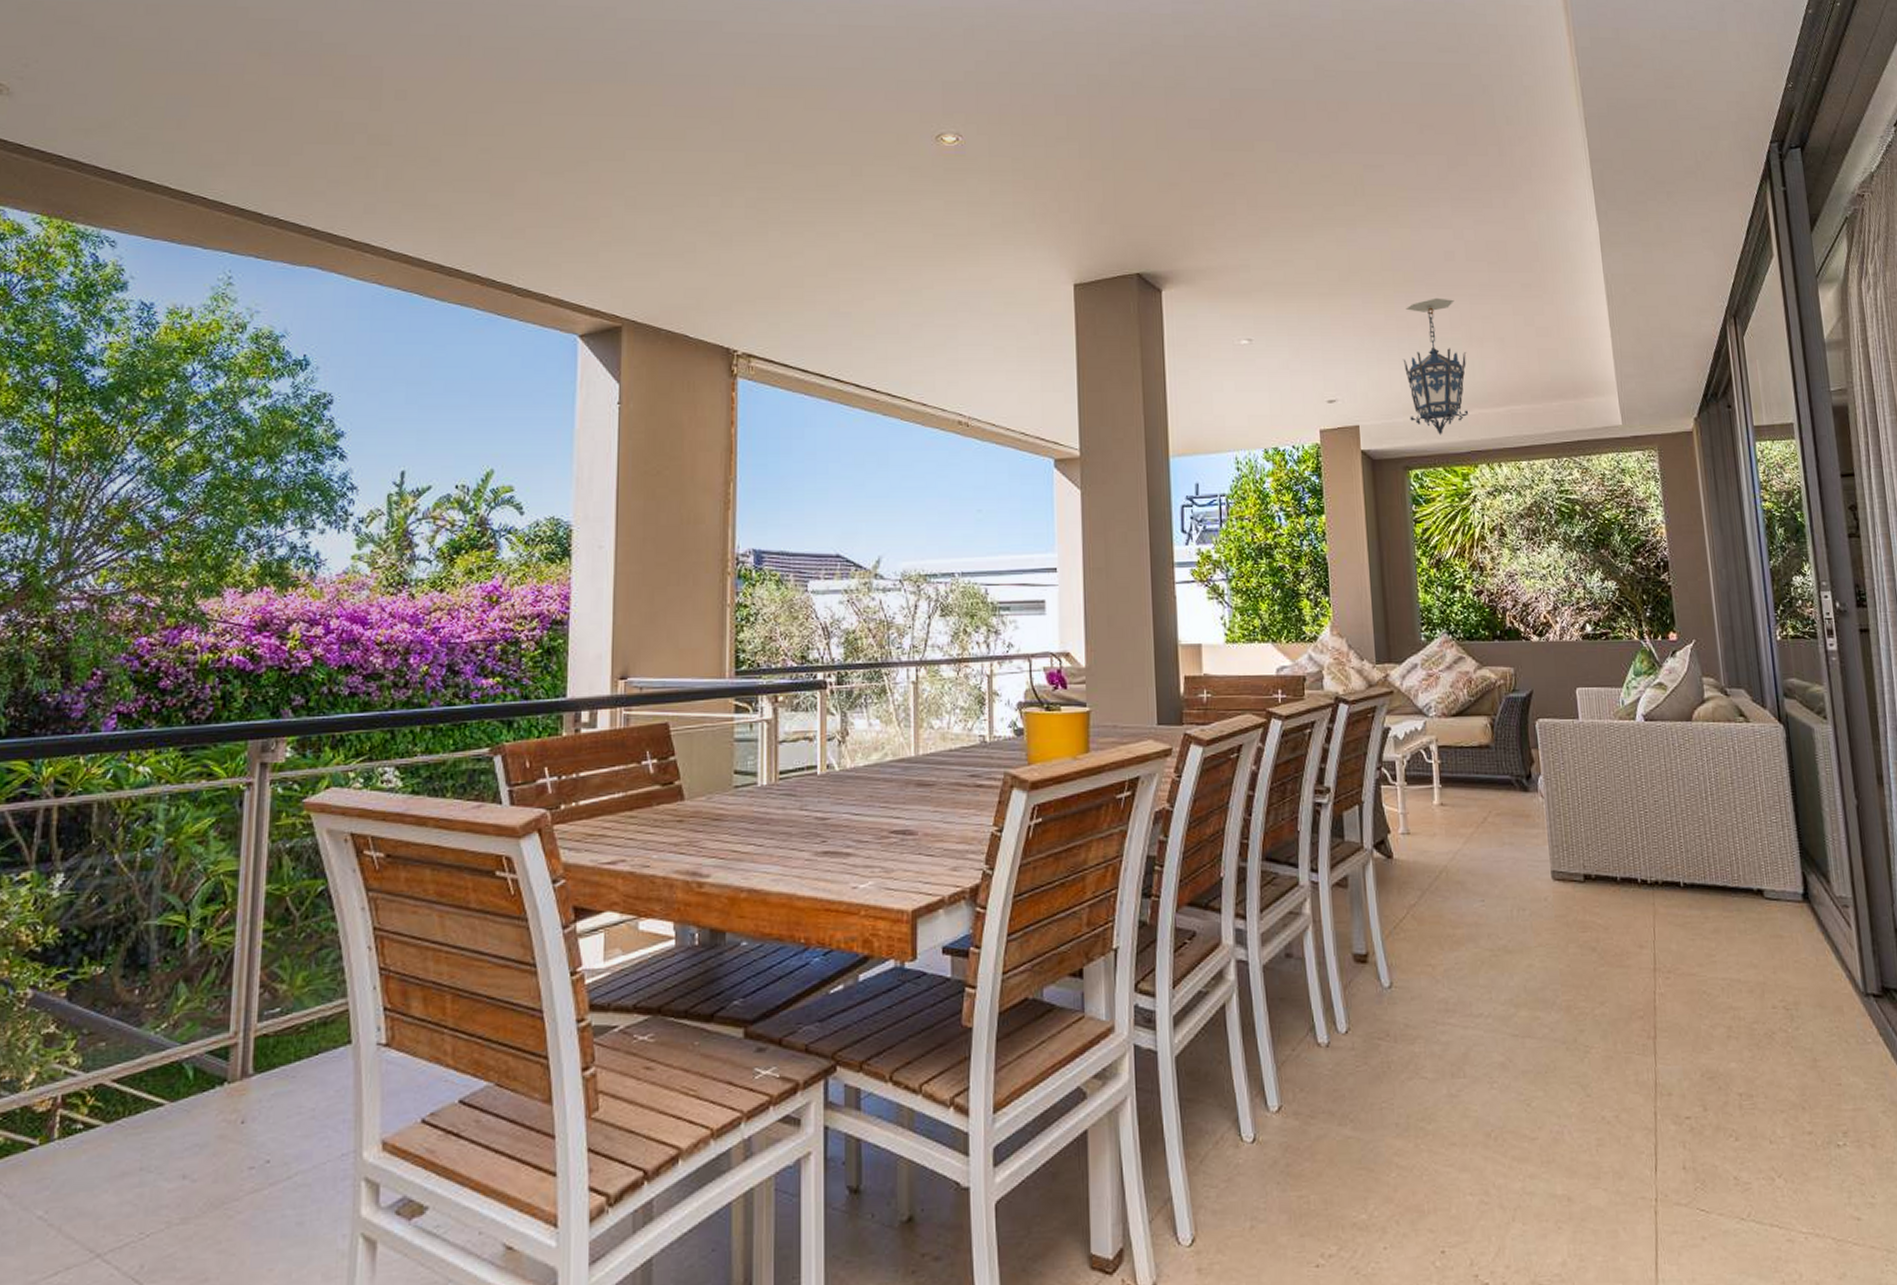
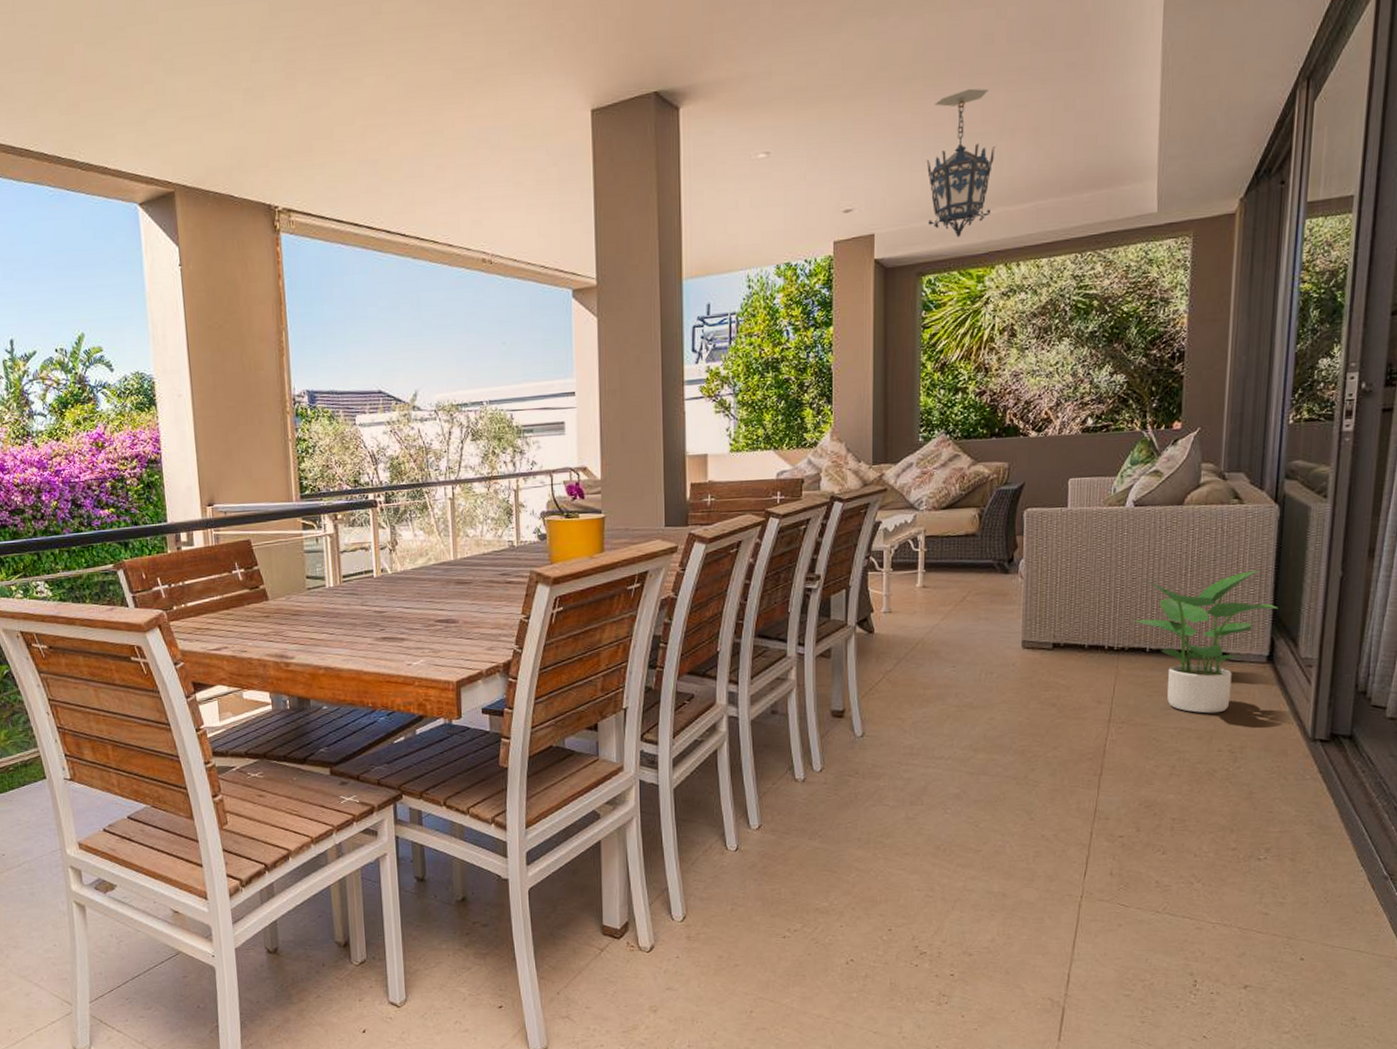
potted plant: none [1662,796,1803,962] -> present [1133,570,1278,714]

